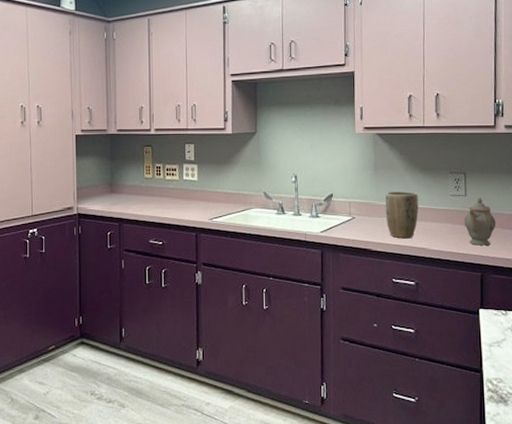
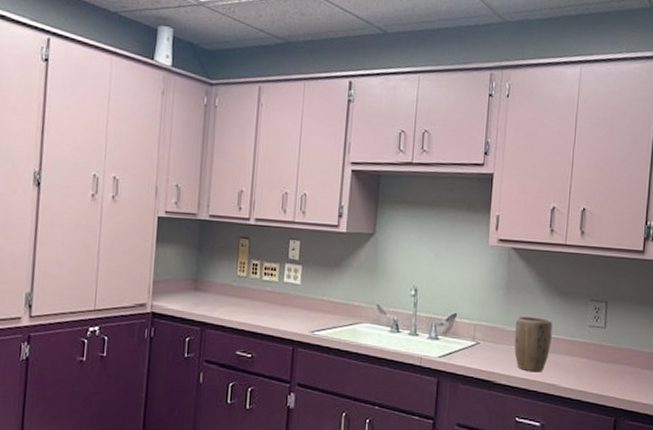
teapot: present [464,197,496,246] -> none [600,331,636,387]

